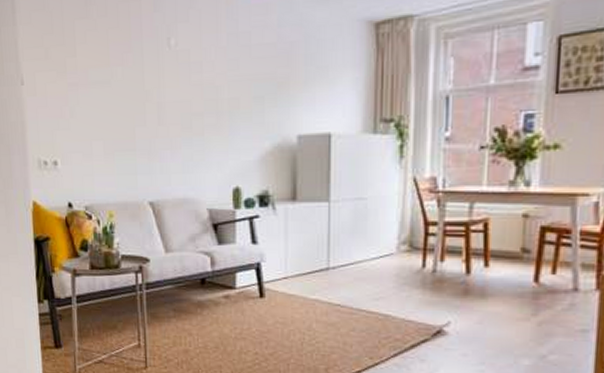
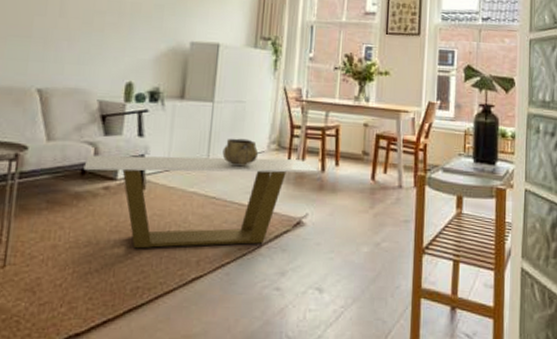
coffee table: none [202,261,463,355] -> present [83,155,319,249]
decorative bowl: none [344,240,387,272] -> present [222,138,259,167]

